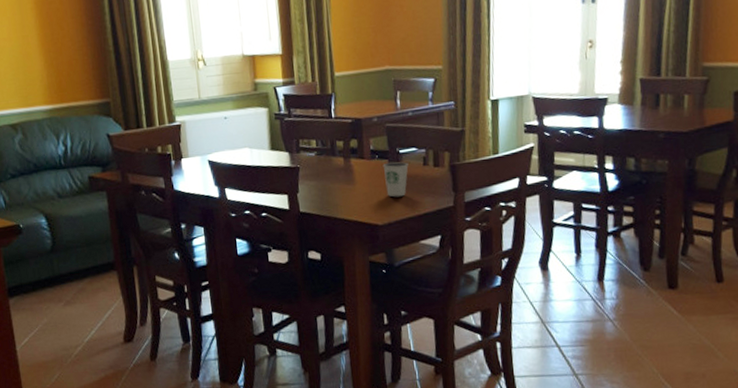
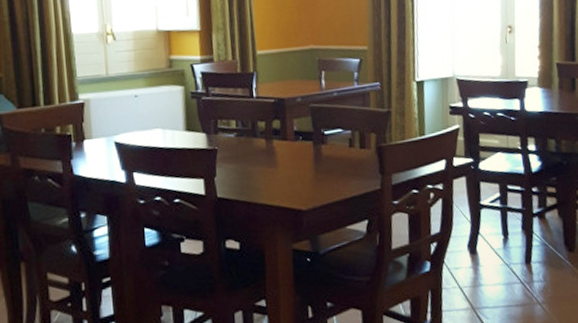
dixie cup: present [382,161,409,197] -> none [307,143,334,181]

